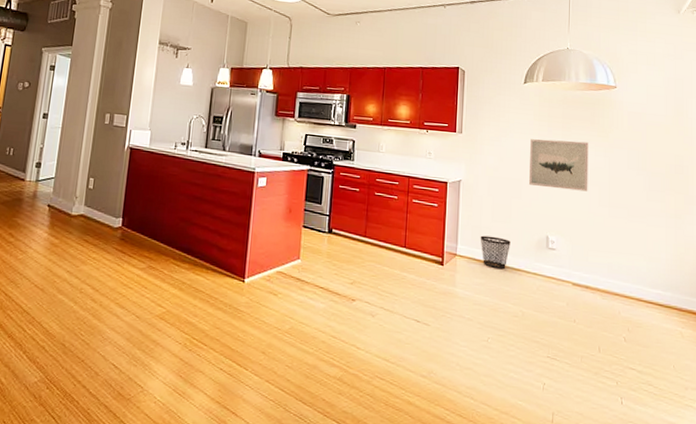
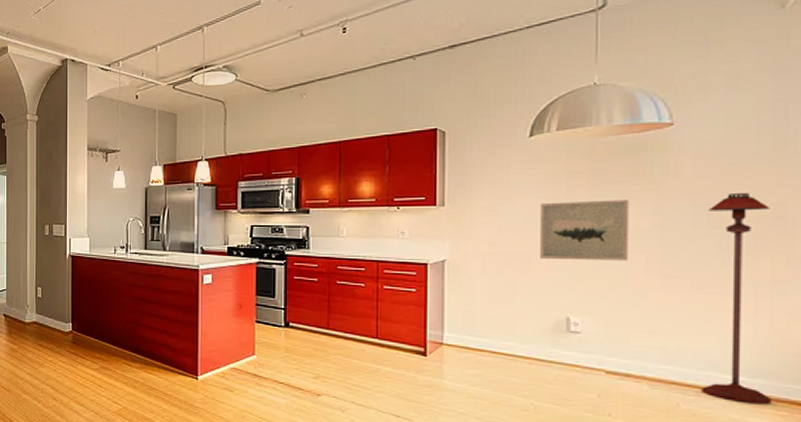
wastebasket: present [480,235,511,270] -> none [473,321,515,358]
floor lamp: none [634,145,678,314] -> present [701,193,773,405]

